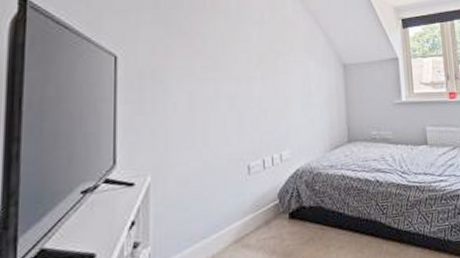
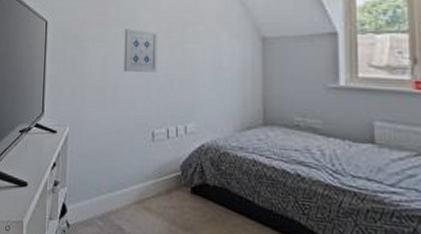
wall art: none [213,61,250,107] -> present [123,29,158,73]

